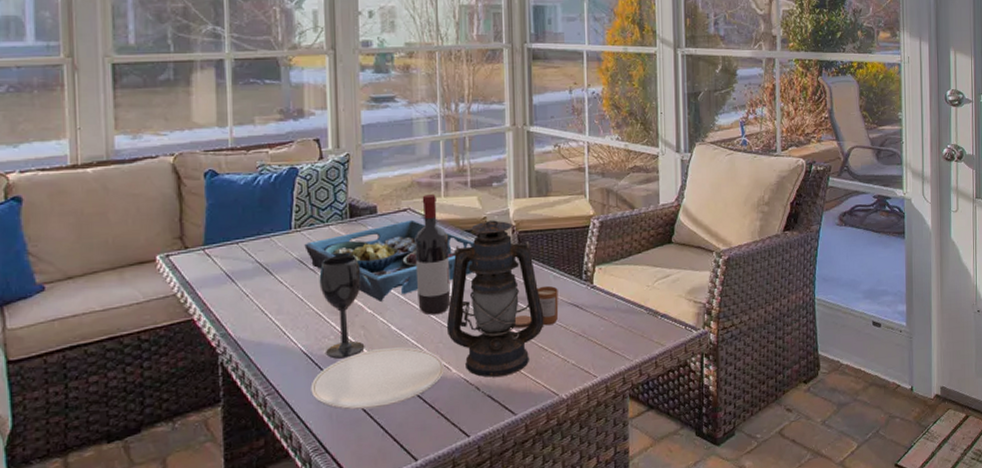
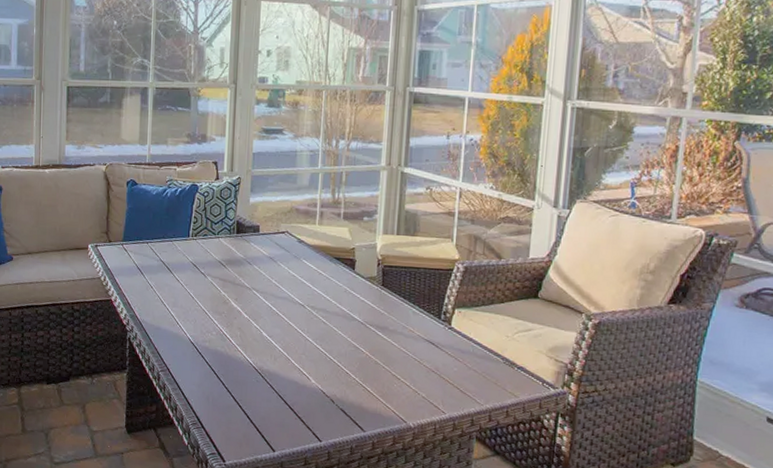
serving tray: present [304,219,475,302] -> none [198,241,342,310]
plate: present [310,347,444,410] -> none [194,349,305,400]
wine glass: present [319,254,365,359] -> none [207,264,242,353]
wine bottle: present [414,195,451,316] -> none [287,221,319,330]
lantern: present [446,220,544,377] -> none [310,251,400,395]
candle: present [513,285,559,328] -> none [370,319,416,357]

